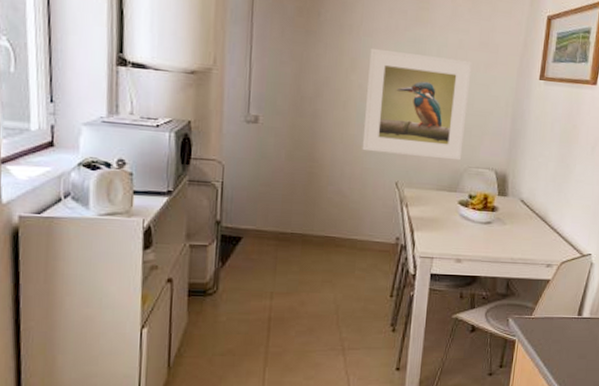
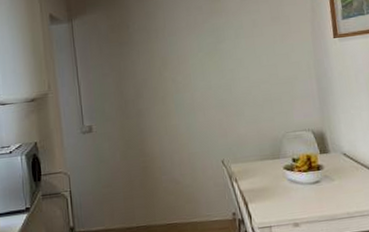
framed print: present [362,47,472,161] -> none [177,36,278,138]

